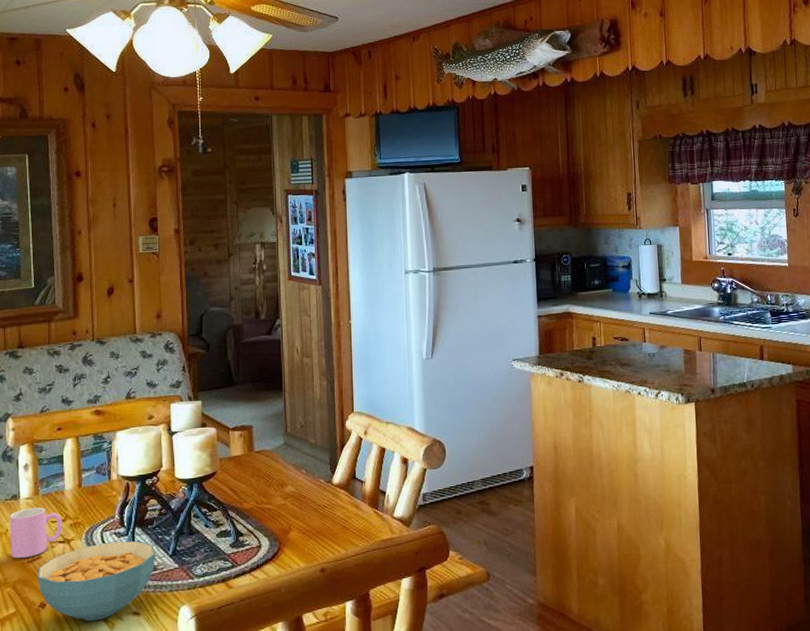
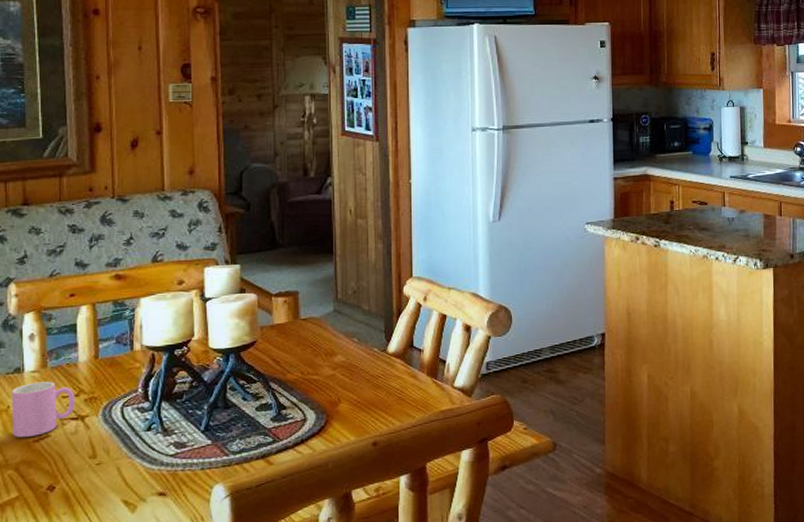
cereal bowl: present [37,541,156,621] -> none [44,416,185,504]

